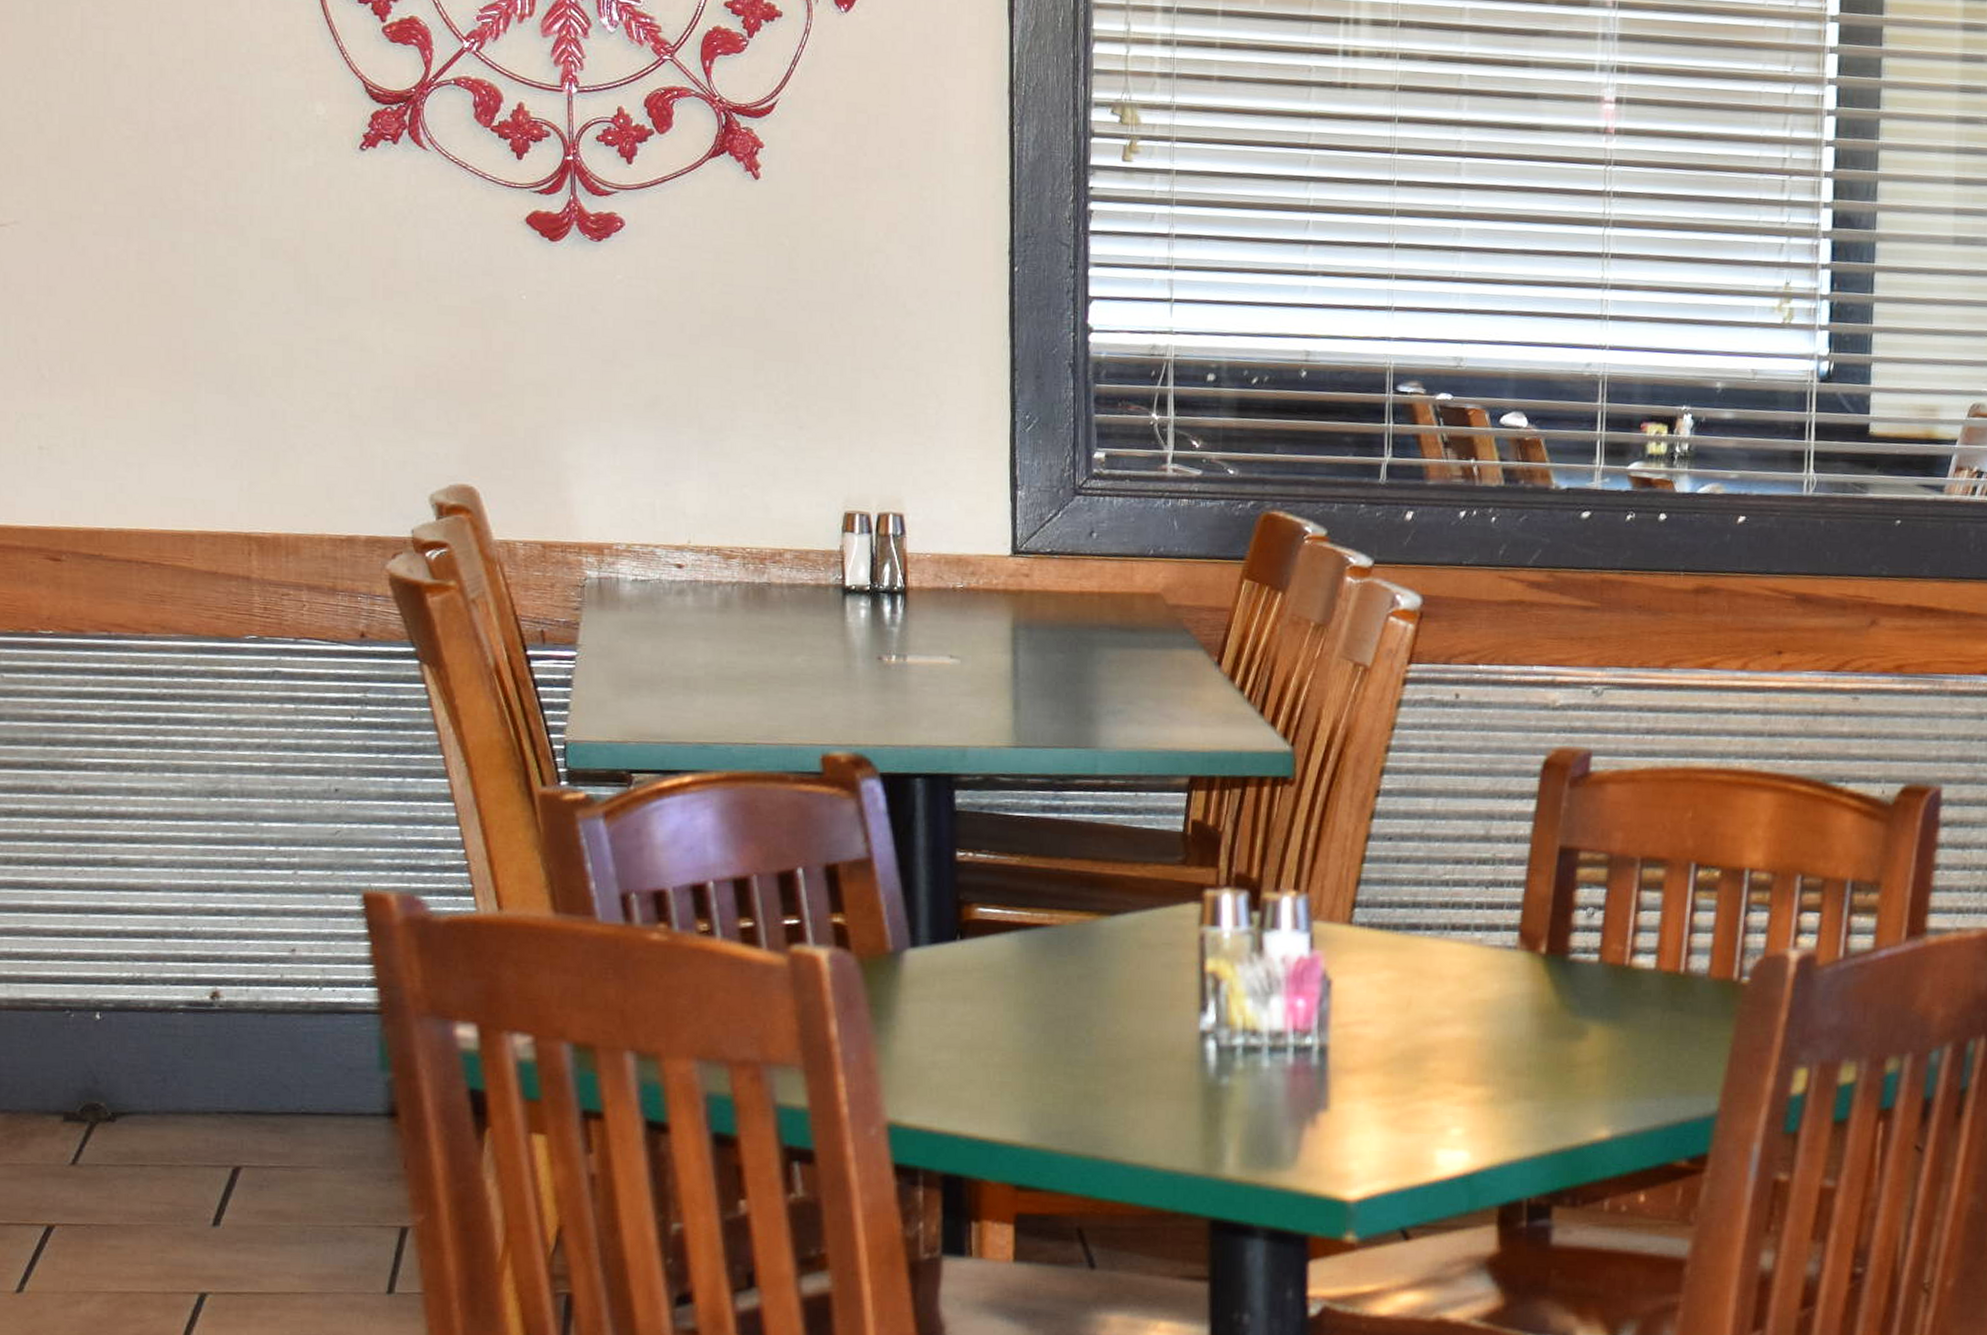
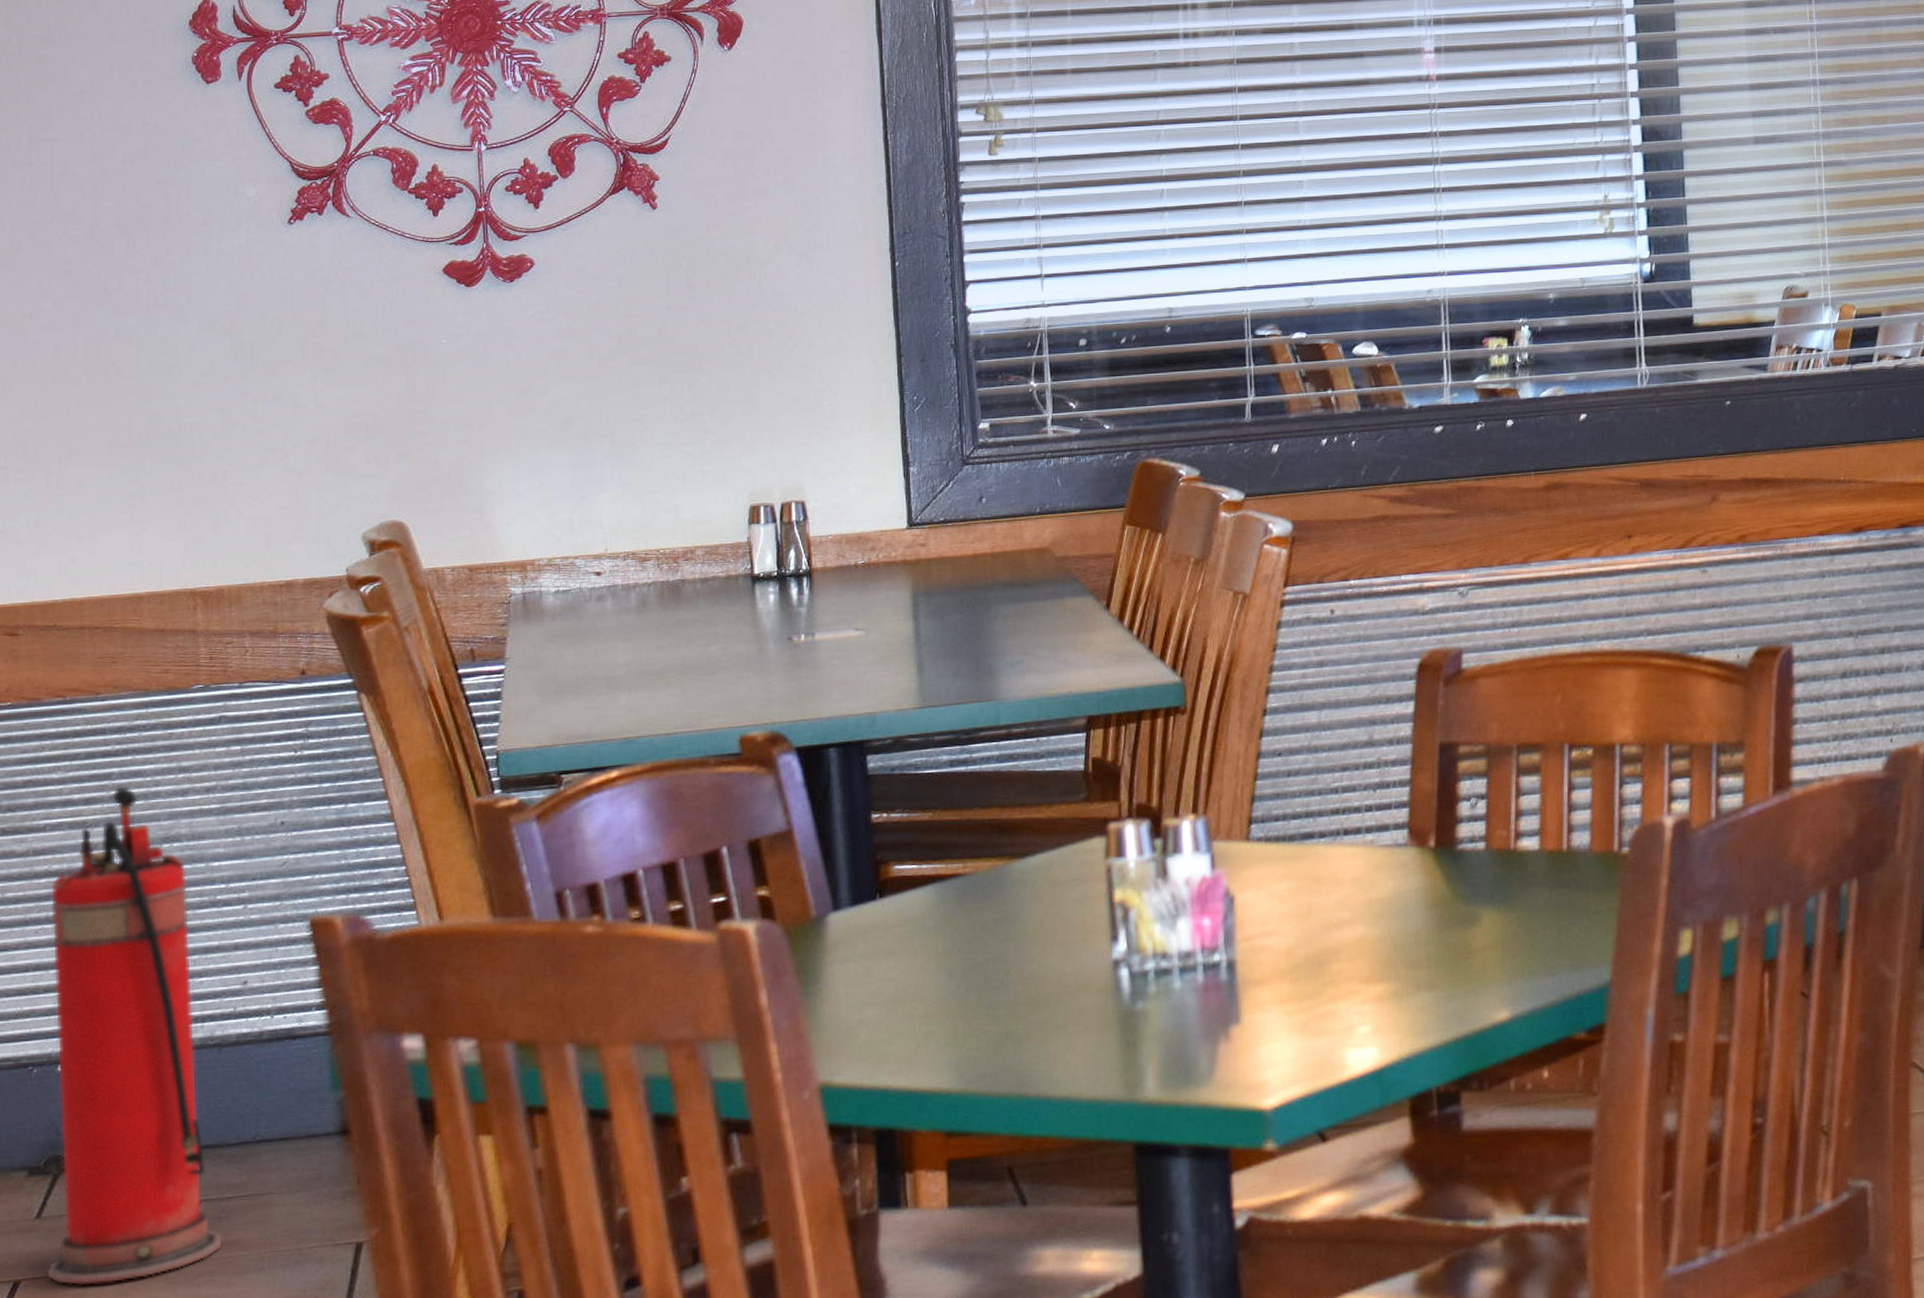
fire extinguisher: none [81,732,265,1239] -> present [47,786,224,1286]

